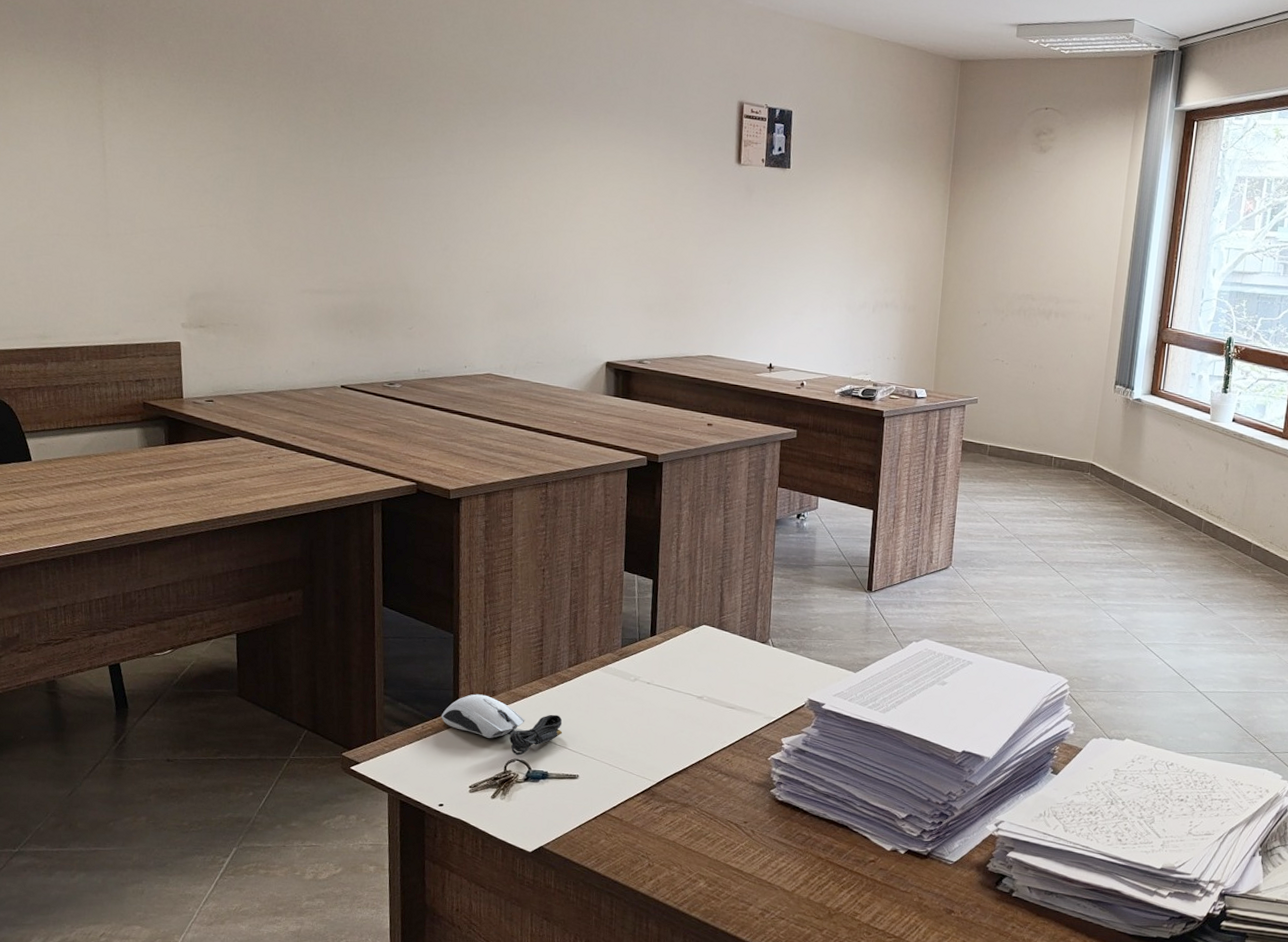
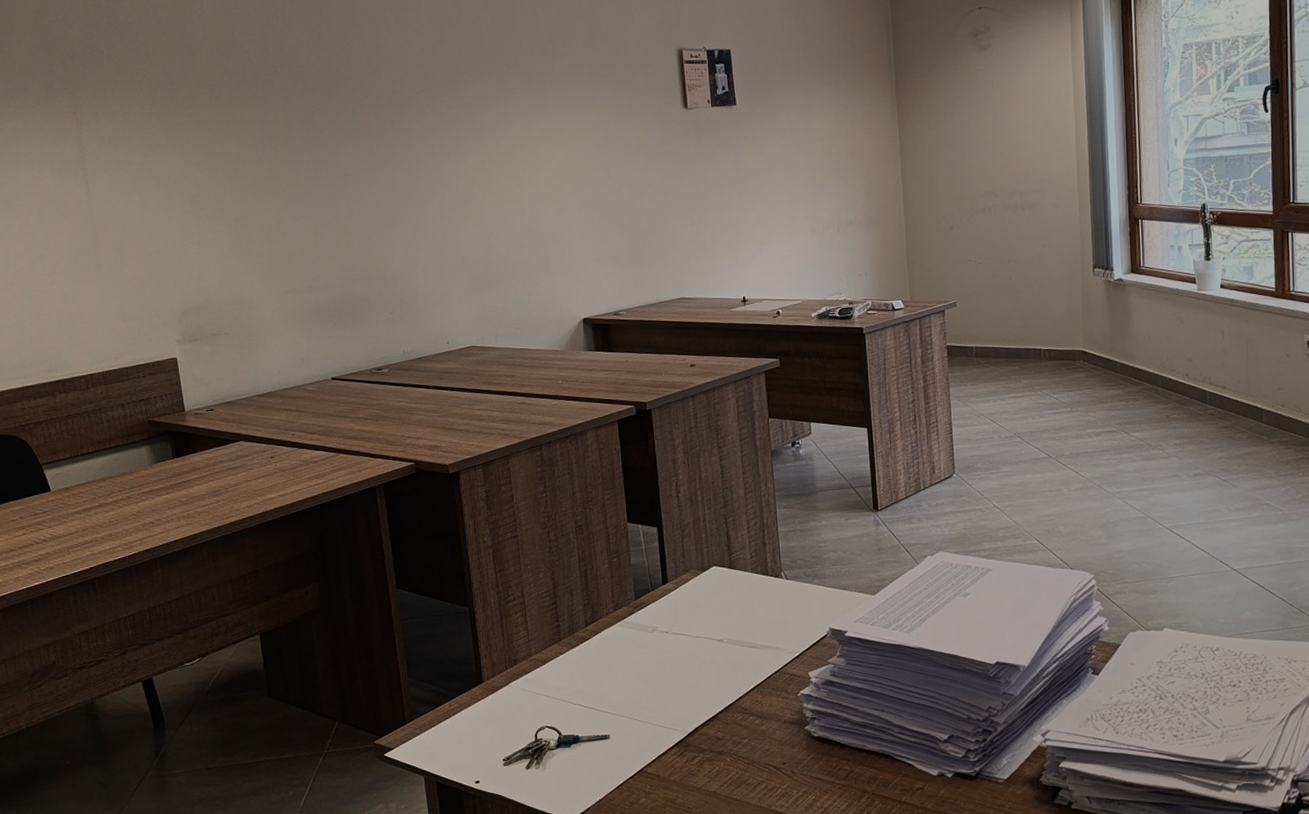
computer mouse: present [441,694,563,756] -> none [466,664,588,722]

